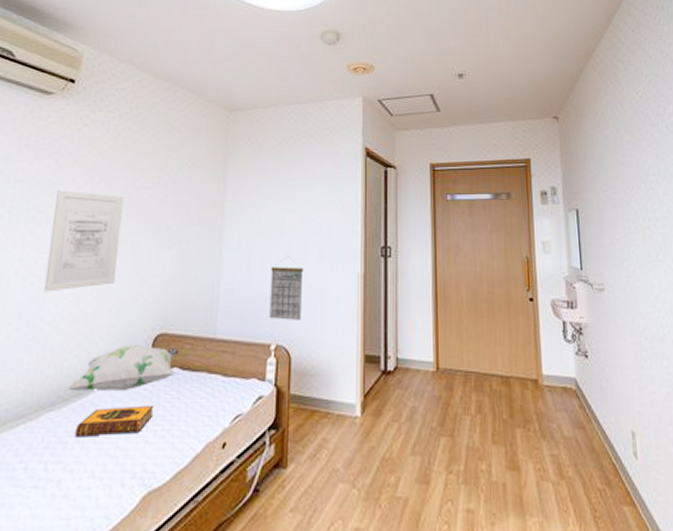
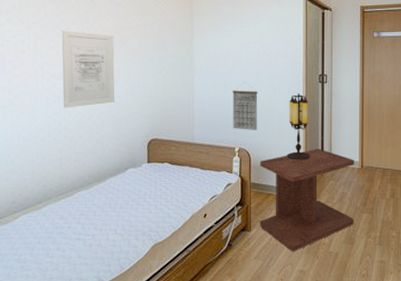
decorative pillow: present [68,345,179,391] -> none [91,147,168,178]
hardback book: present [74,404,154,438] -> none [100,188,153,208]
side table: none [300,345,429,498] -> present [260,149,354,251]
table lamp: none [338,271,371,362] -> present [286,93,311,160]

